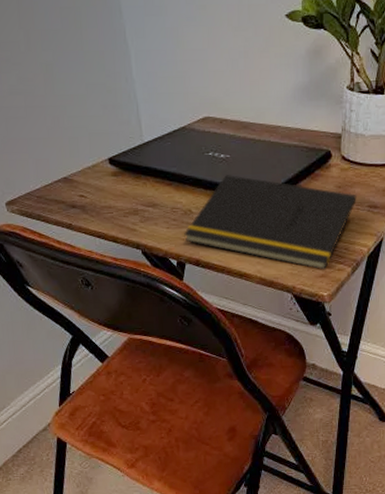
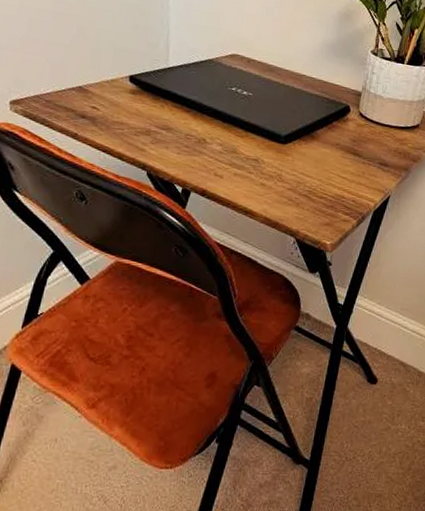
notepad: present [184,175,357,270] -> none [194,111,369,219]

